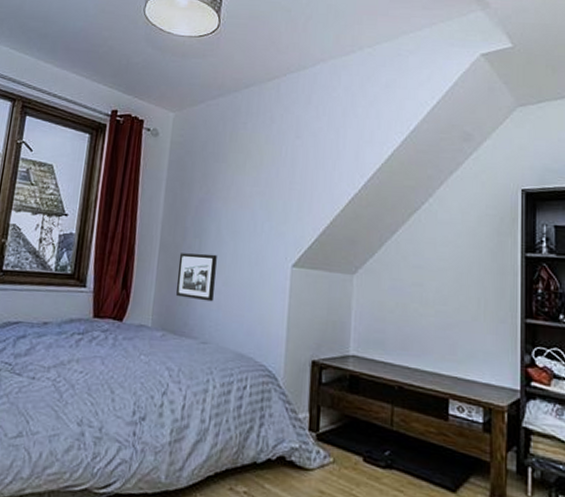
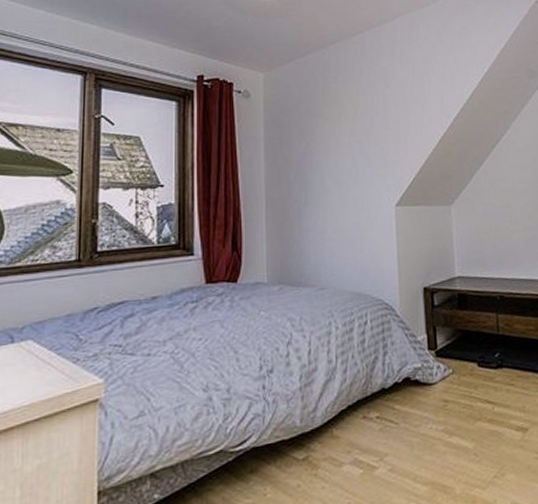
picture frame: present [175,253,217,302] -> none [287,204,325,250]

